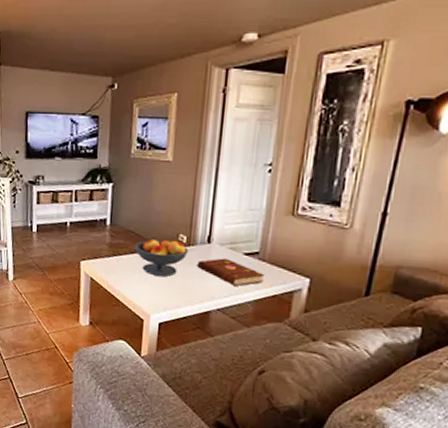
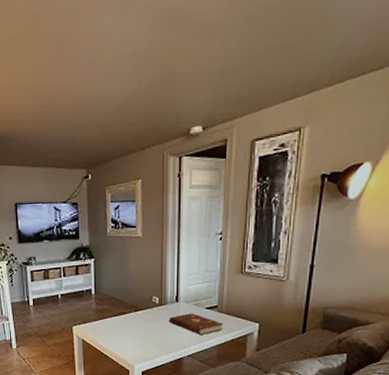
fruit bowl: present [135,239,189,277] -> none [117,302,161,332]

